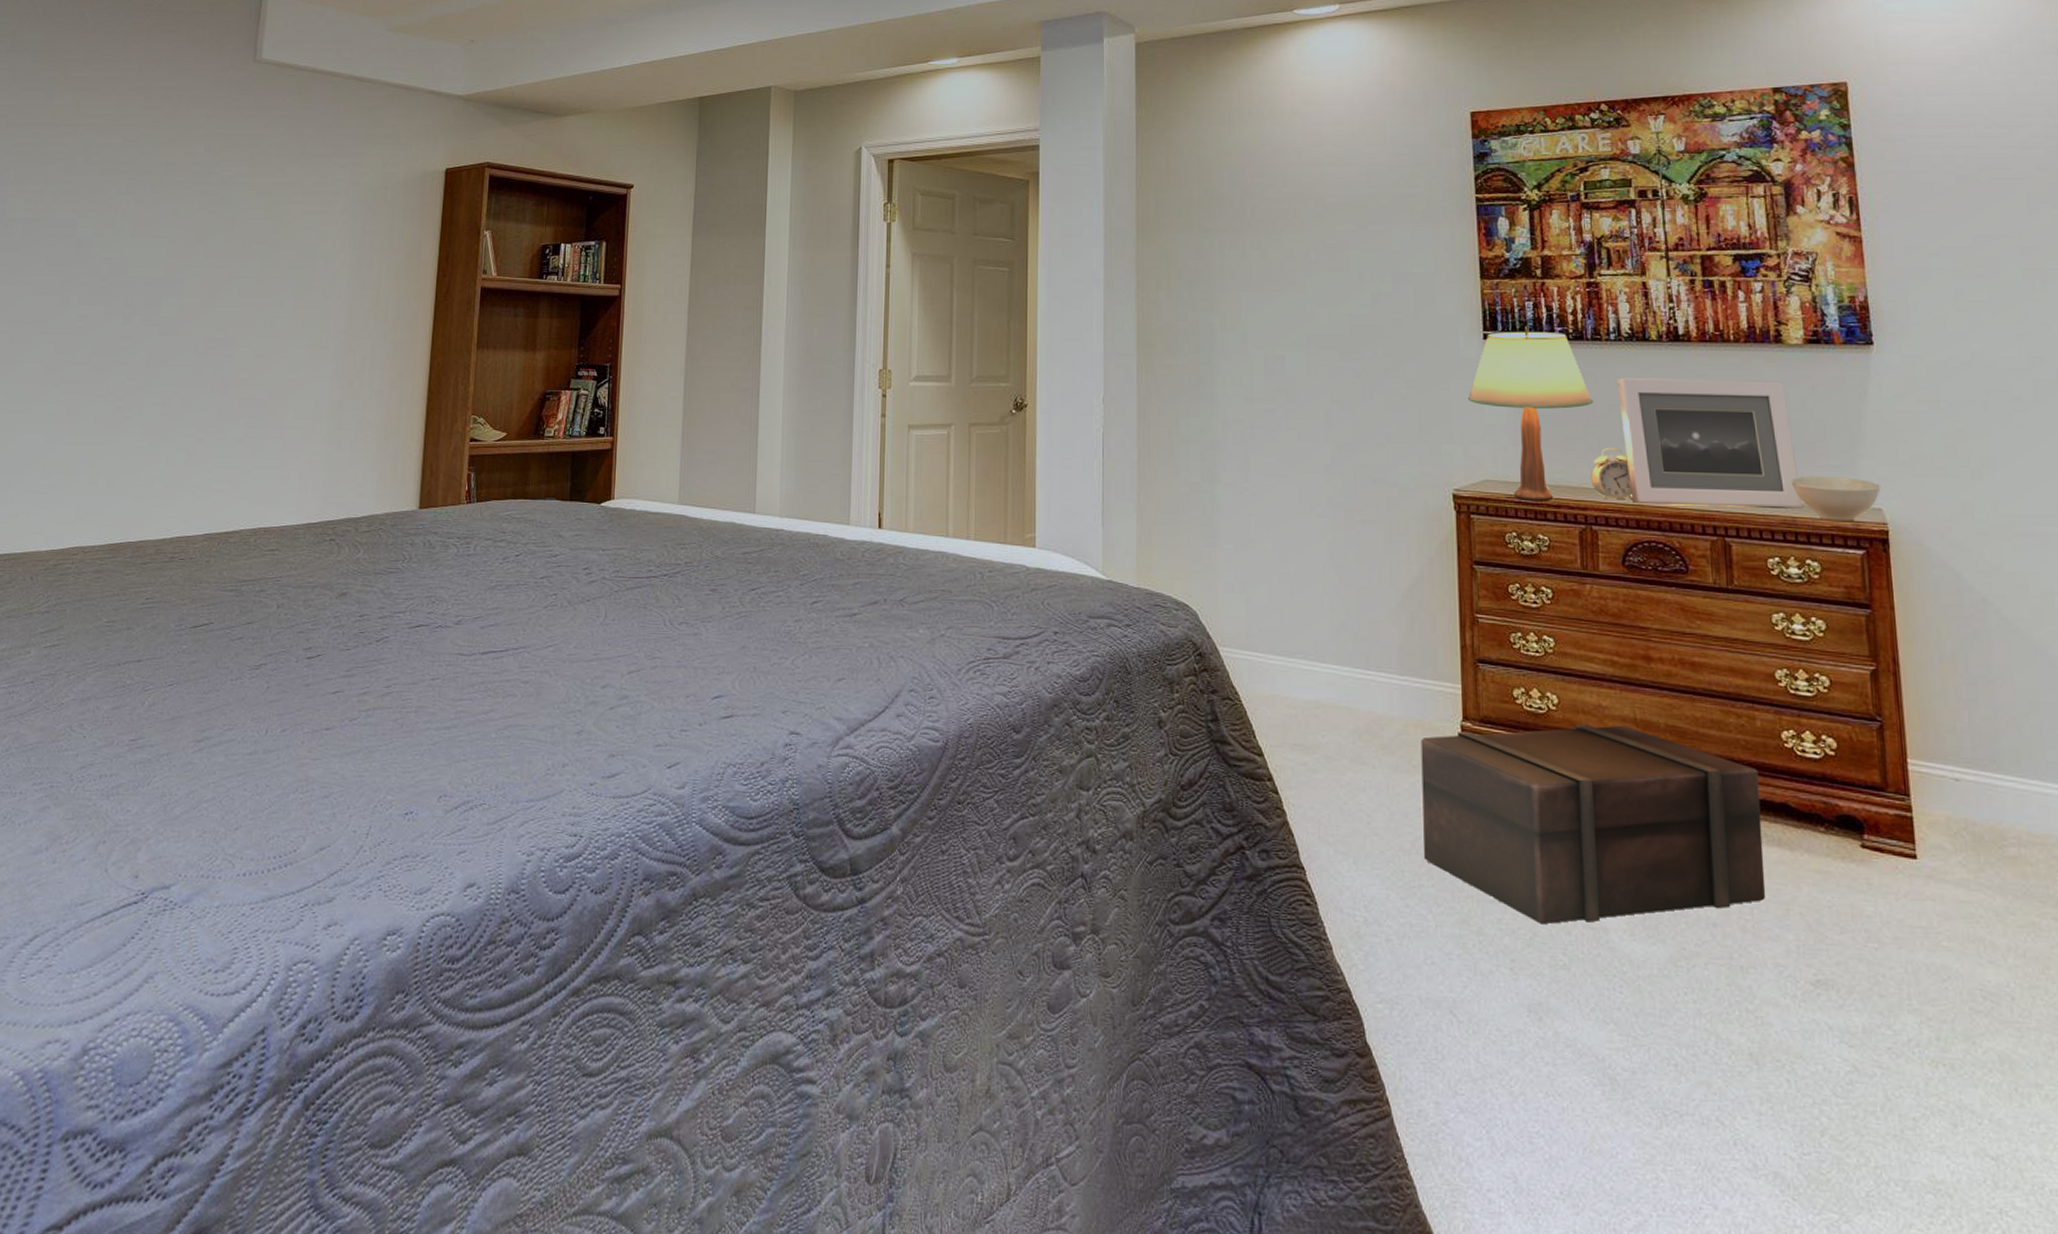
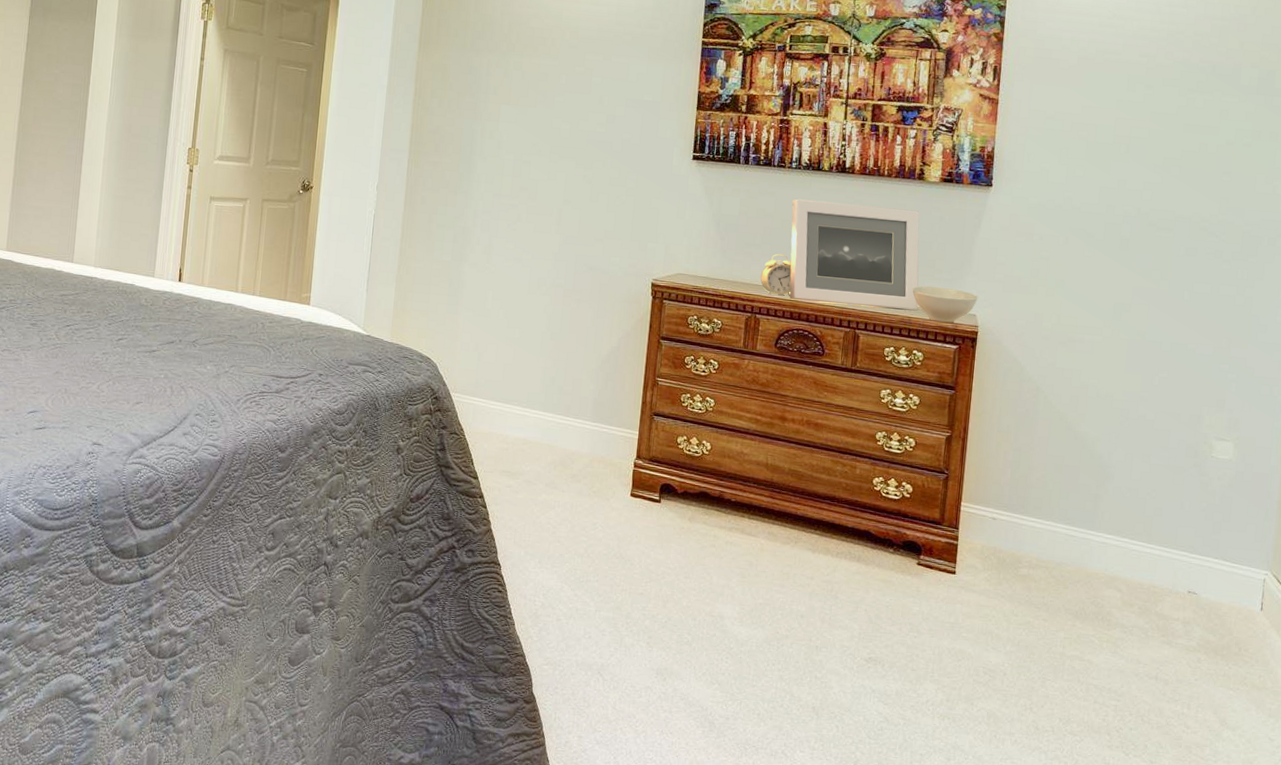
suitcase: present [1420,724,1766,925] -> none [593,466,852,612]
table lamp: present [1468,326,1593,502] -> none [674,151,771,294]

